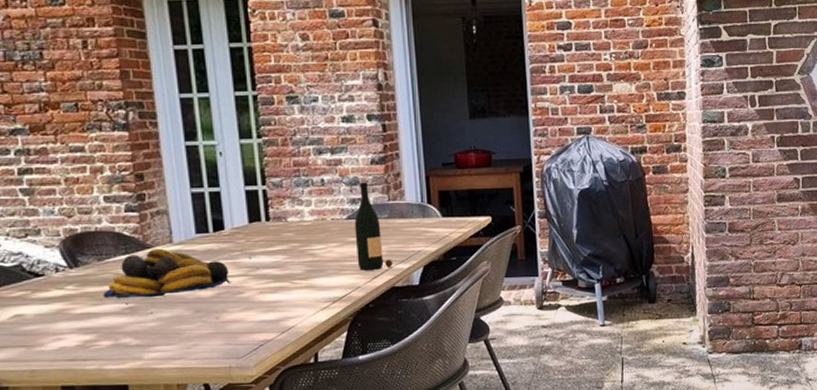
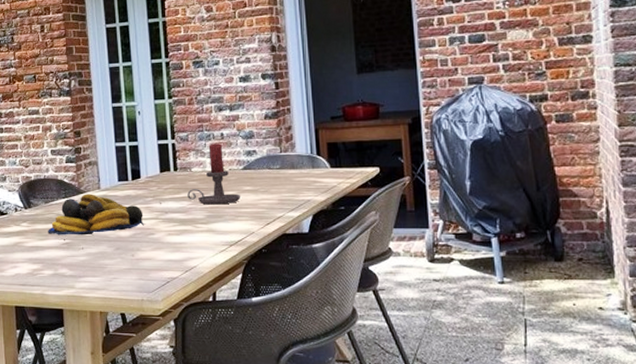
candle holder: none [283,190,344,259] -> present [187,143,240,205]
wine bottle: present [354,182,393,270] -> none [249,135,285,217]

